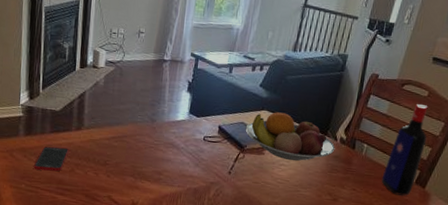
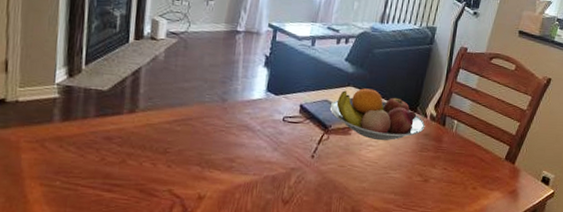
cell phone: present [34,146,69,172] -> none [73,133,119,164]
liquor bottle: present [381,103,428,197] -> none [472,77,516,174]

